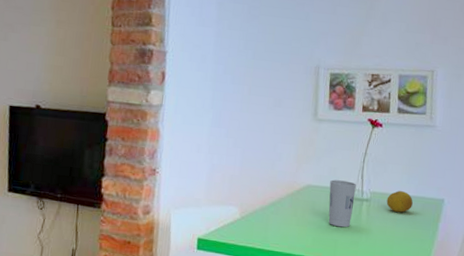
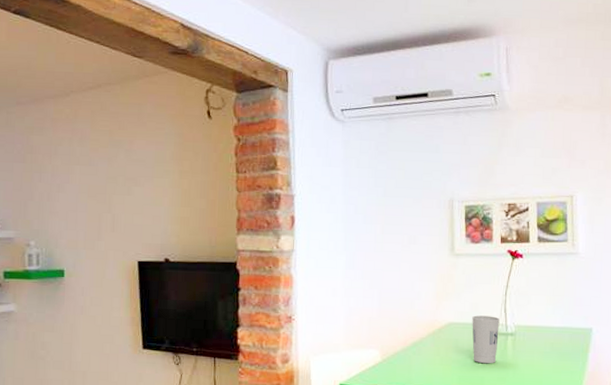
fruit: present [386,191,413,212] -> none [532,322,560,345]

